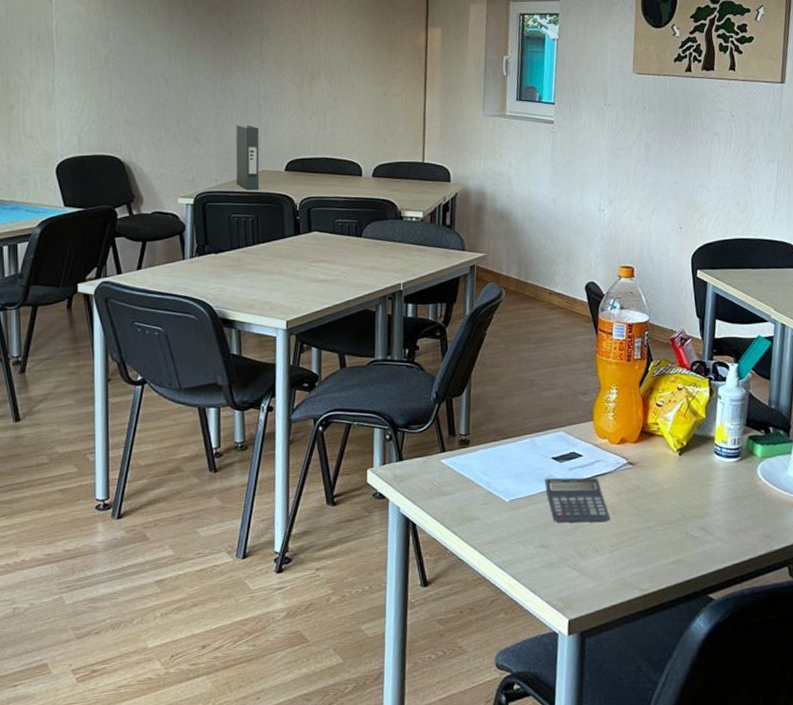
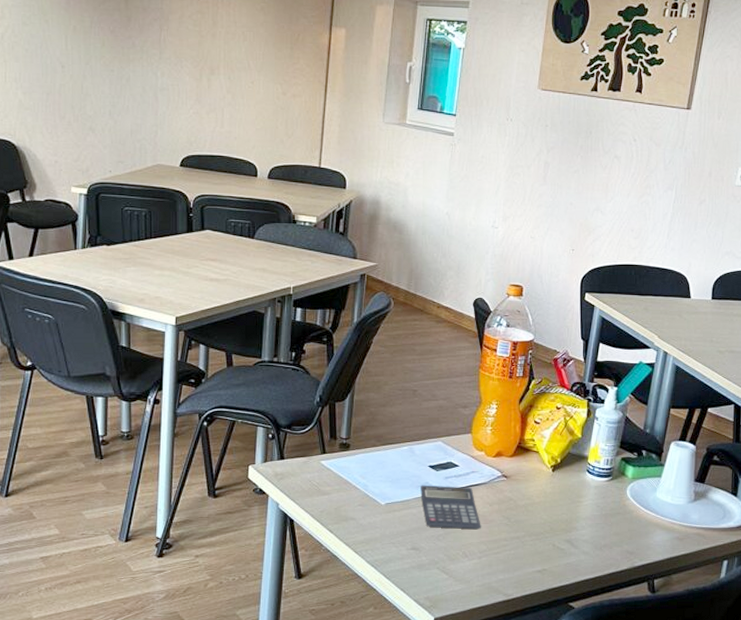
binder: present [236,125,260,190] -> none [131,116,155,184]

